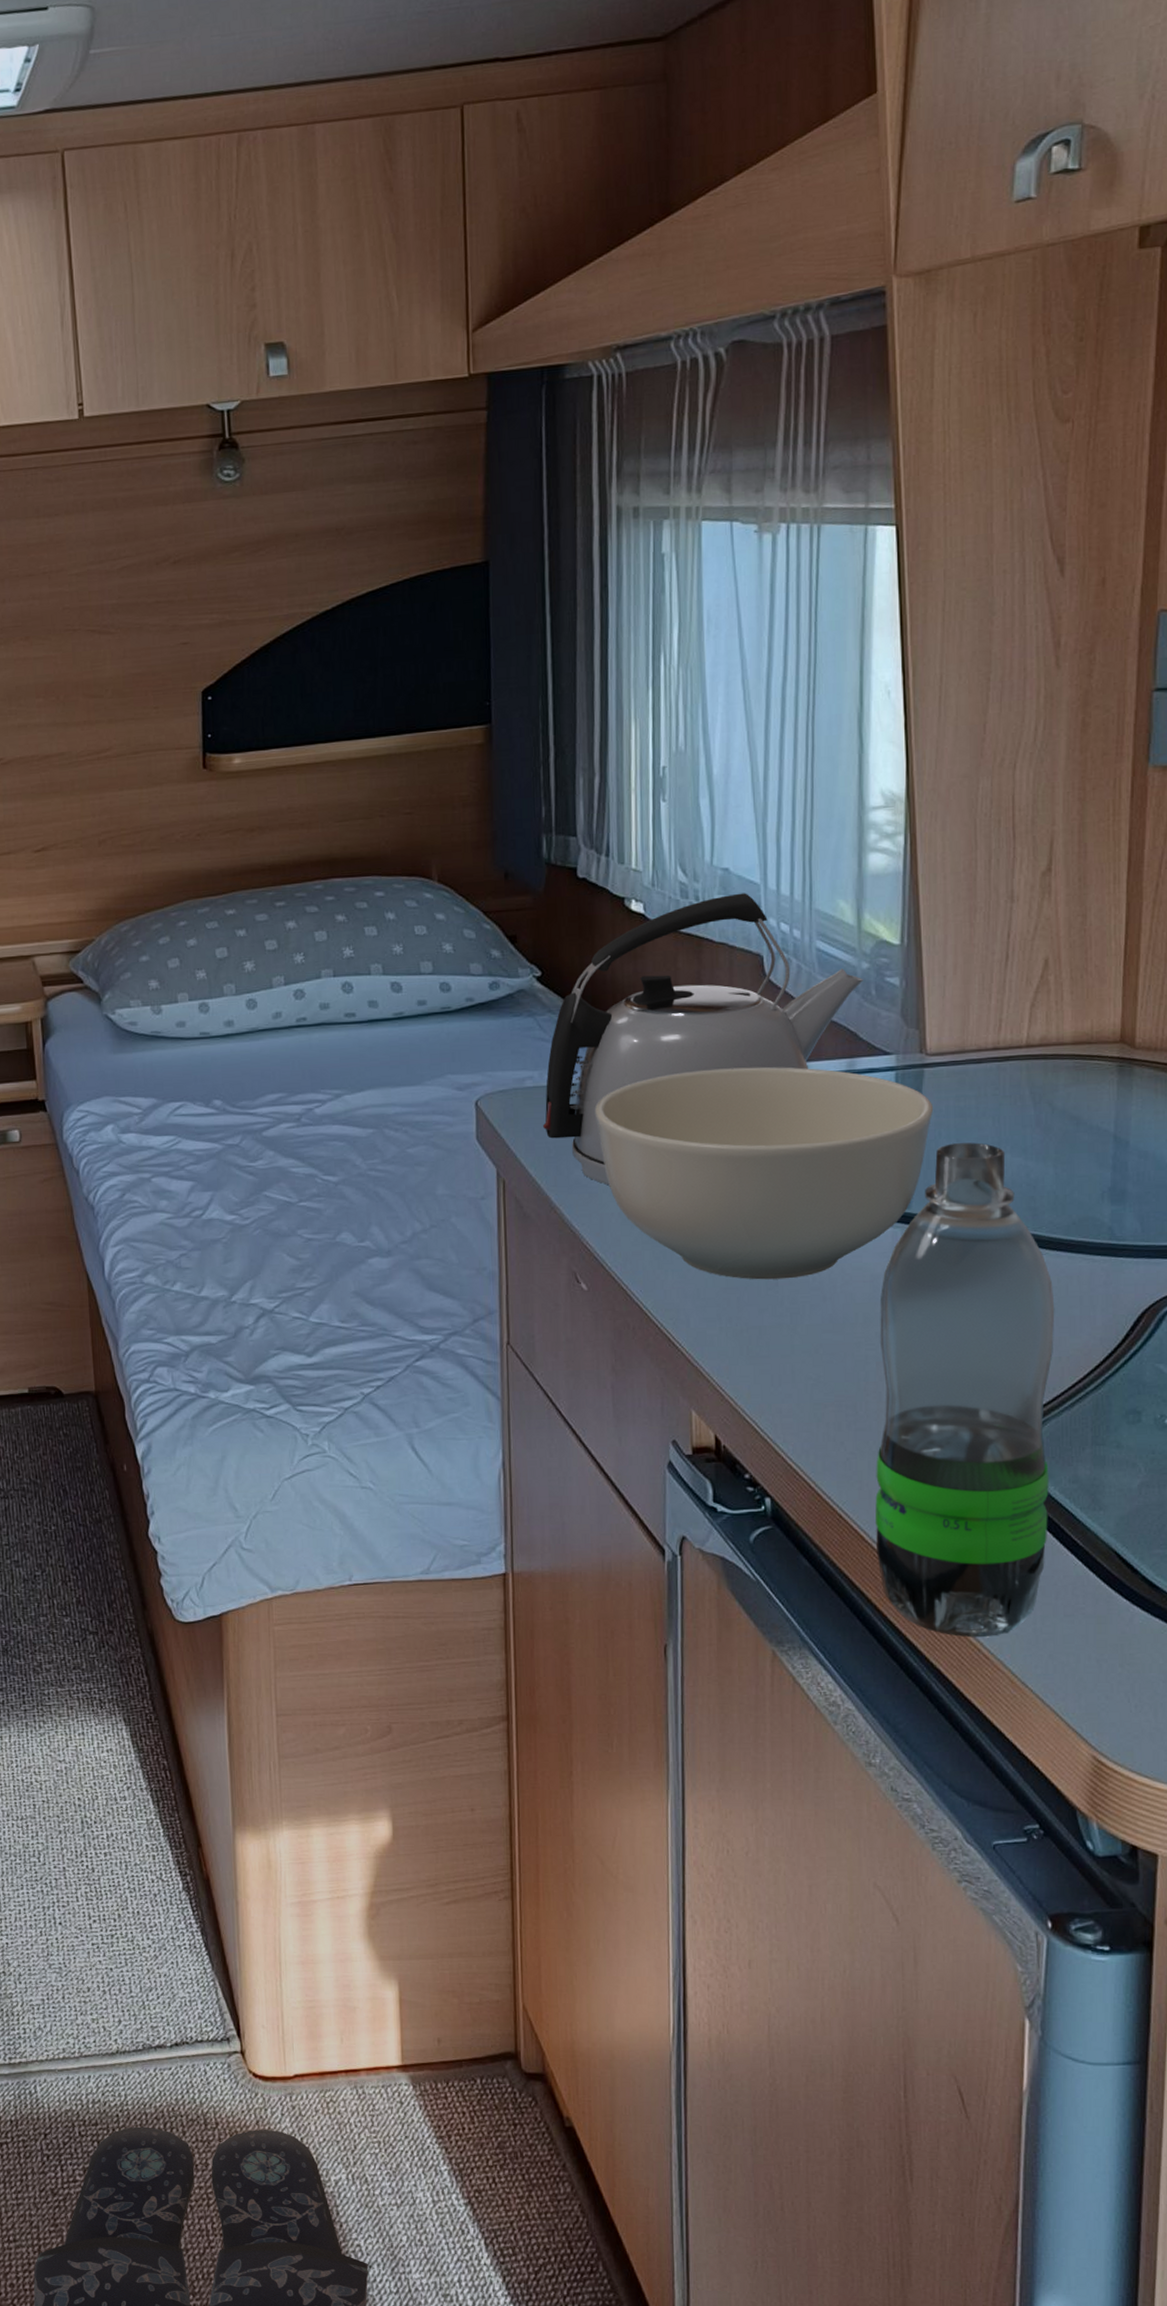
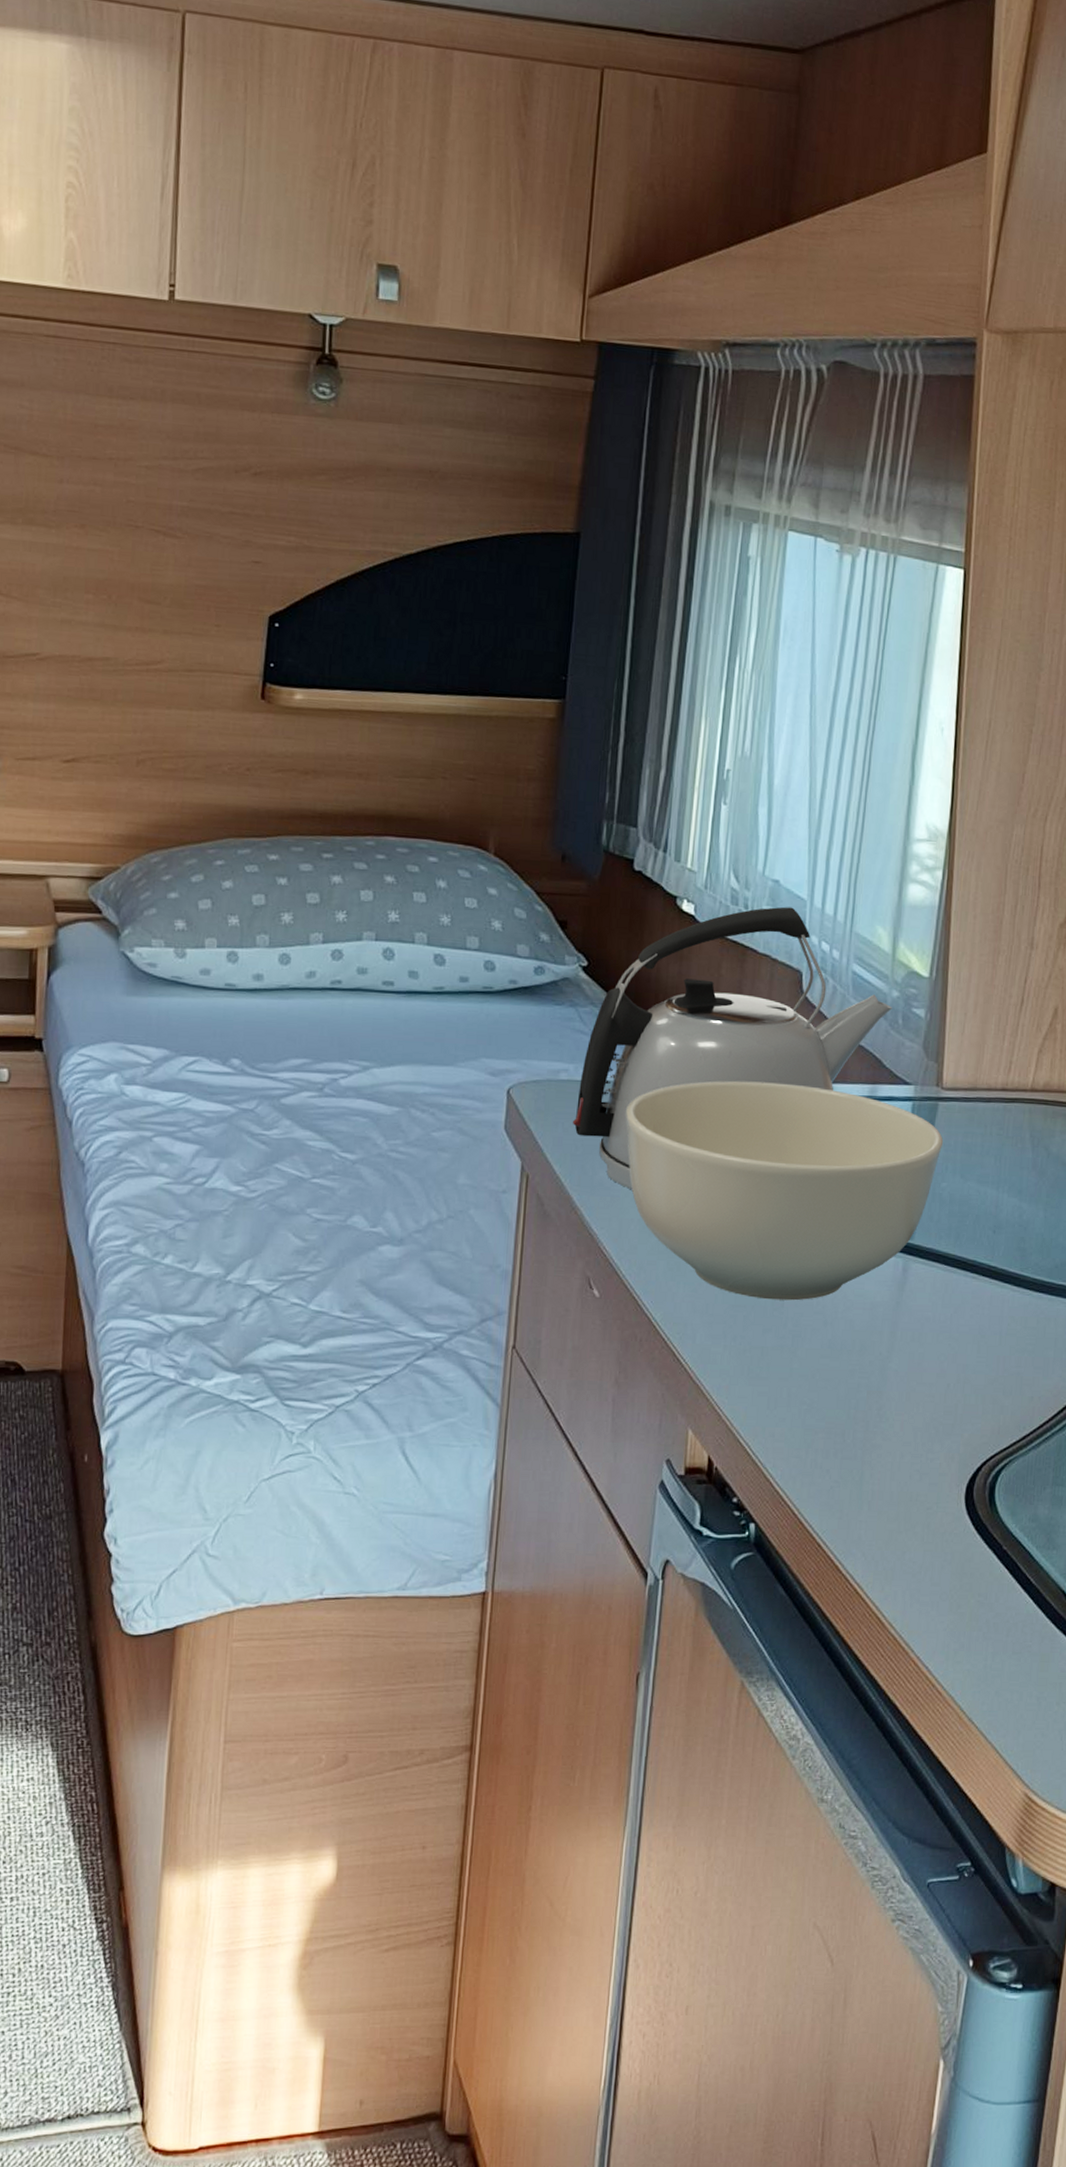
bottle: present [874,1142,1055,1638] -> none [849,1178,1033,1673]

